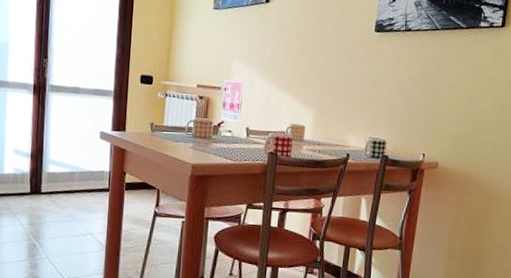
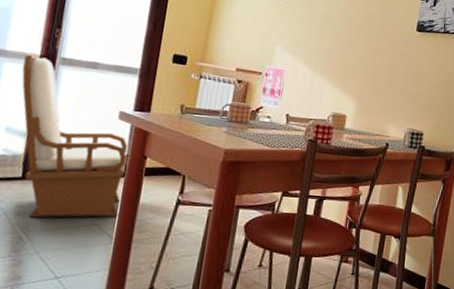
armchair: none [21,82,111,228] -> present [22,53,128,218]

